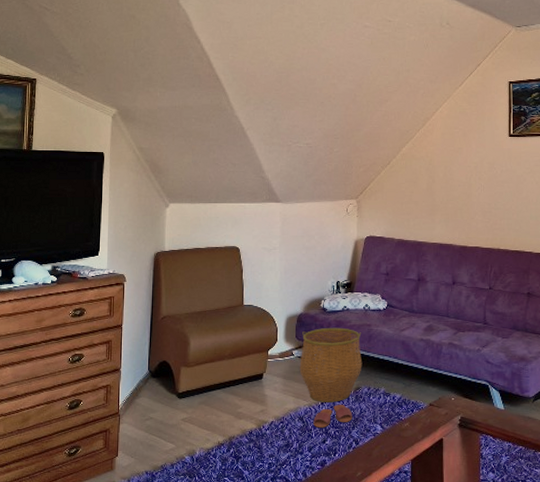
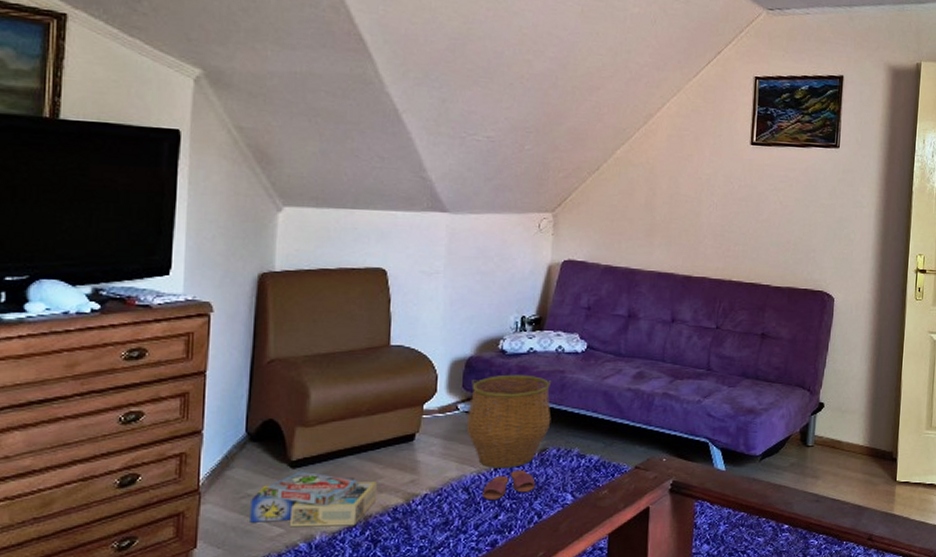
board game: none [152,400,238,444] -> present [250,471,378,528]

